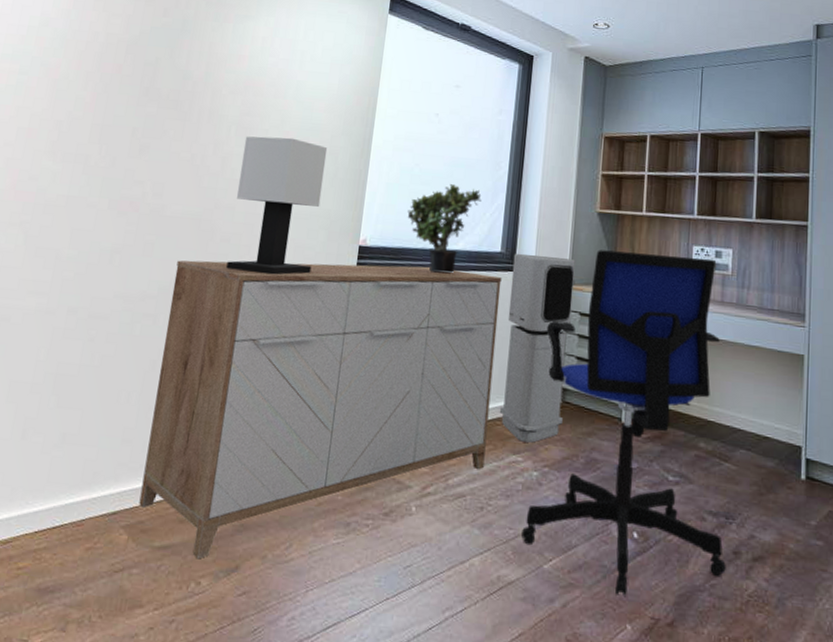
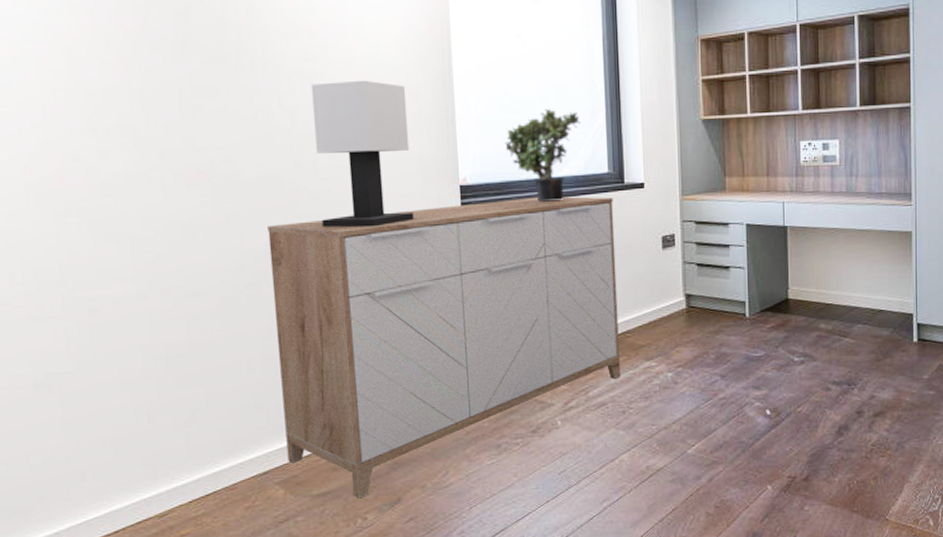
air purifier: present [499,253,575,443] -> none [622,170,690,349]
office chair: present [521,249,726,596] -> none [664,152,851,464]

